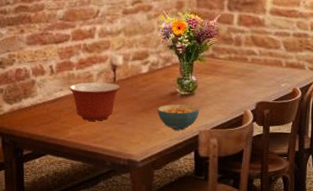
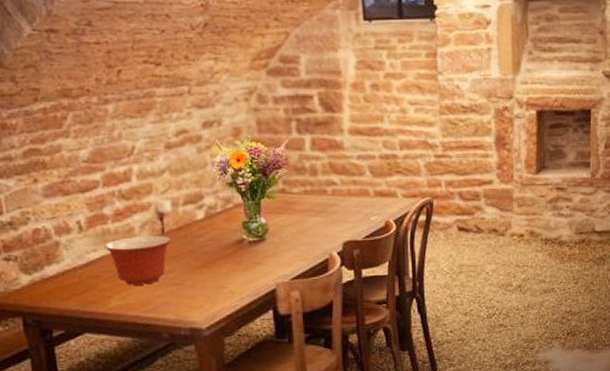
cereal bowl: present [157,104,200,131] -> none [221,253,275,286]

